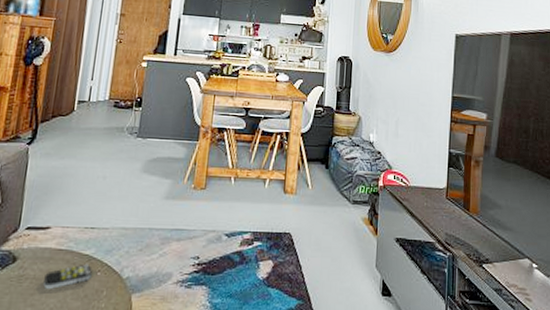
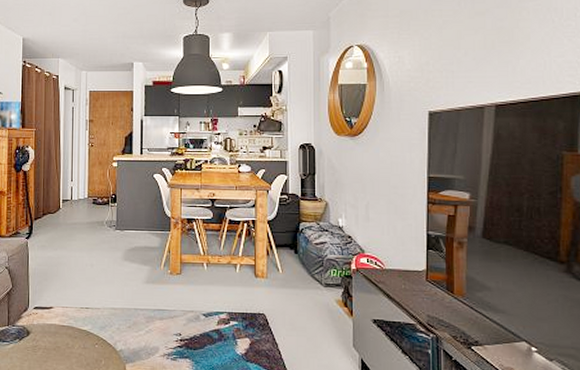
remote control: present [43,263,92,289] -> none [53,337,91,358]

